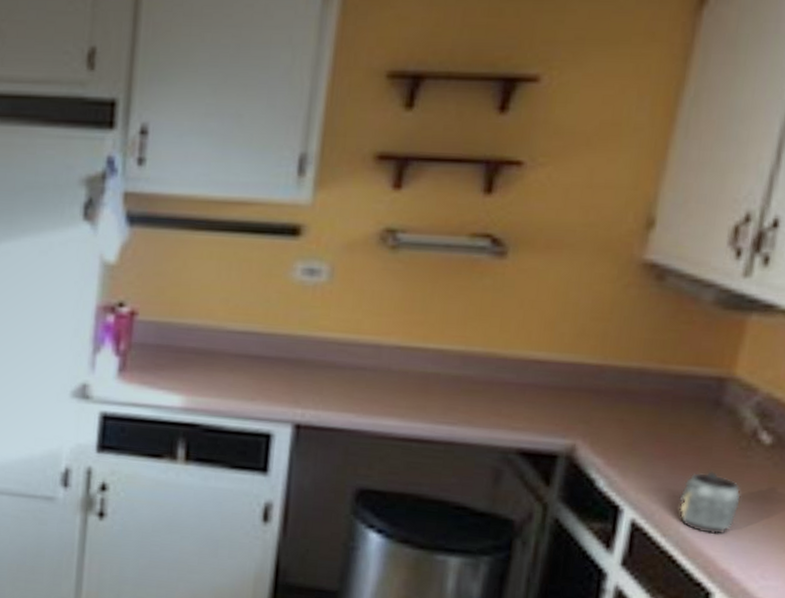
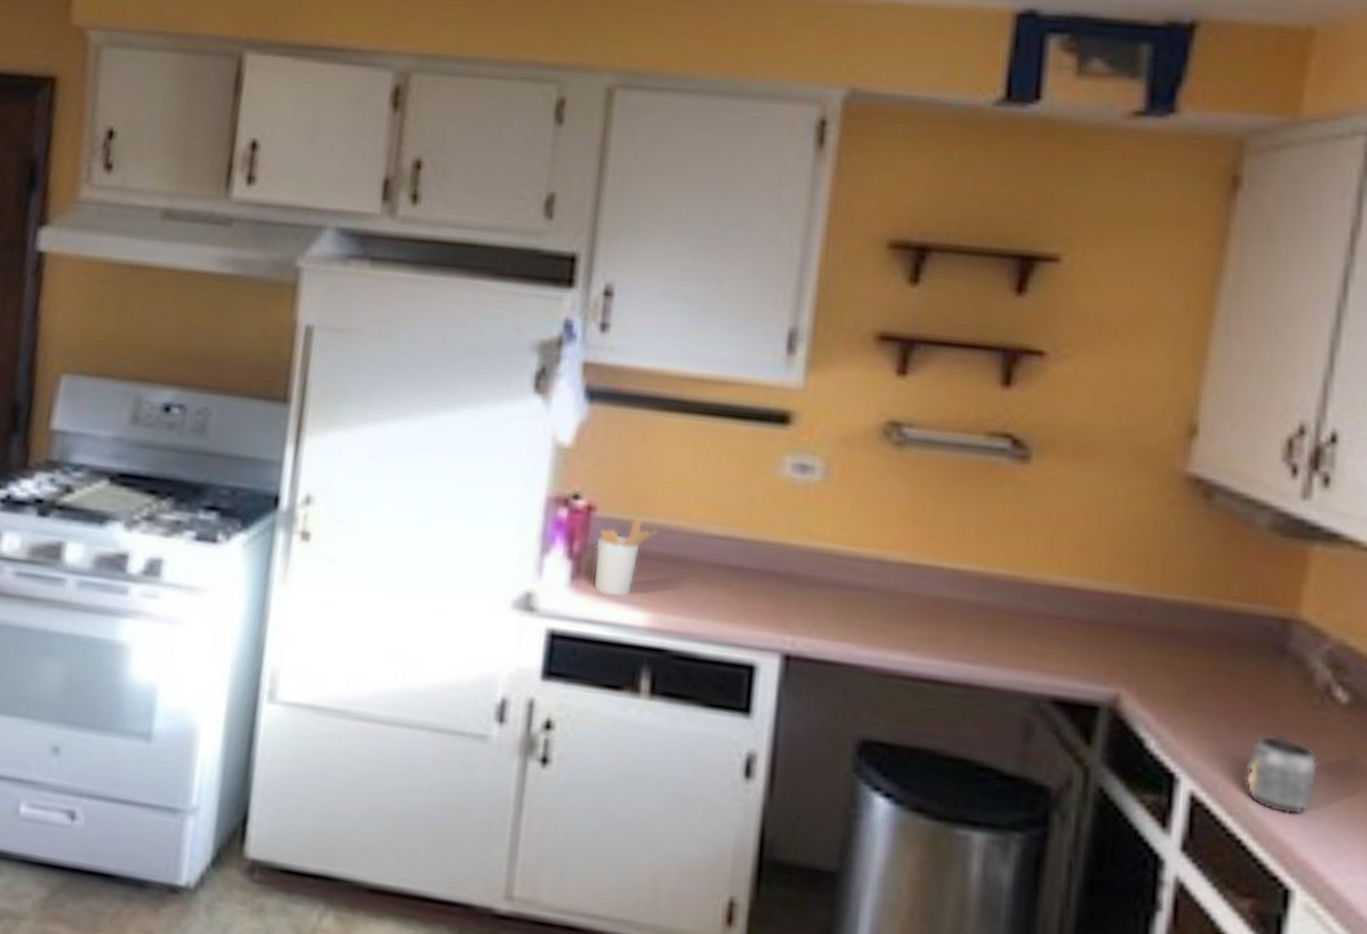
utensil holder: none [138,318,191,385] -> present [594,516,659,598]

